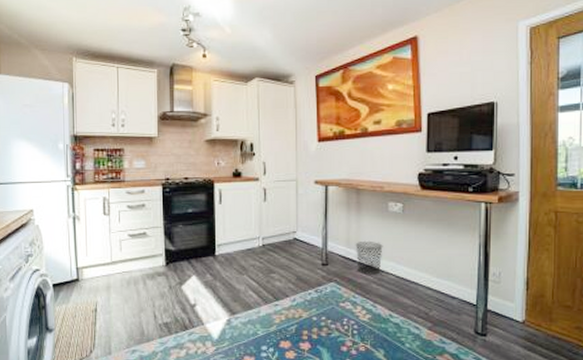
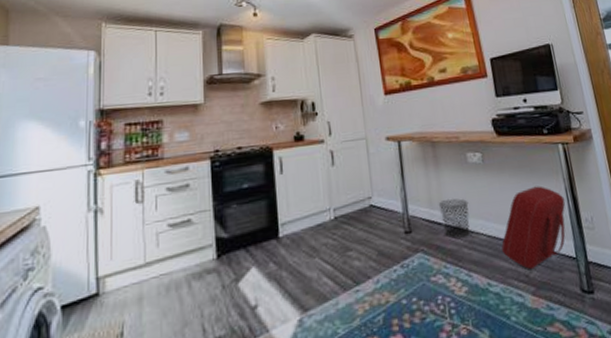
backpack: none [408,239,477,309] -> present [501,186,566,270]

